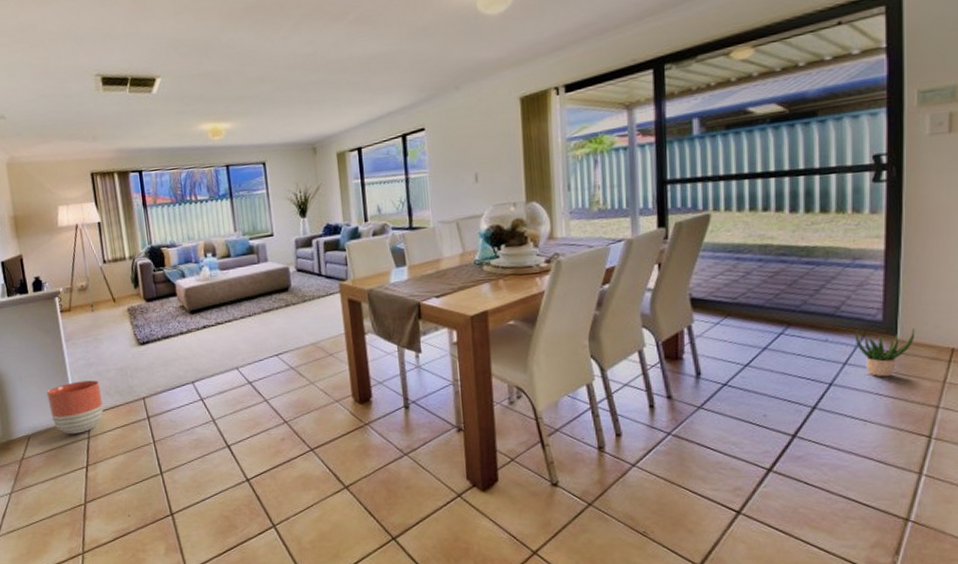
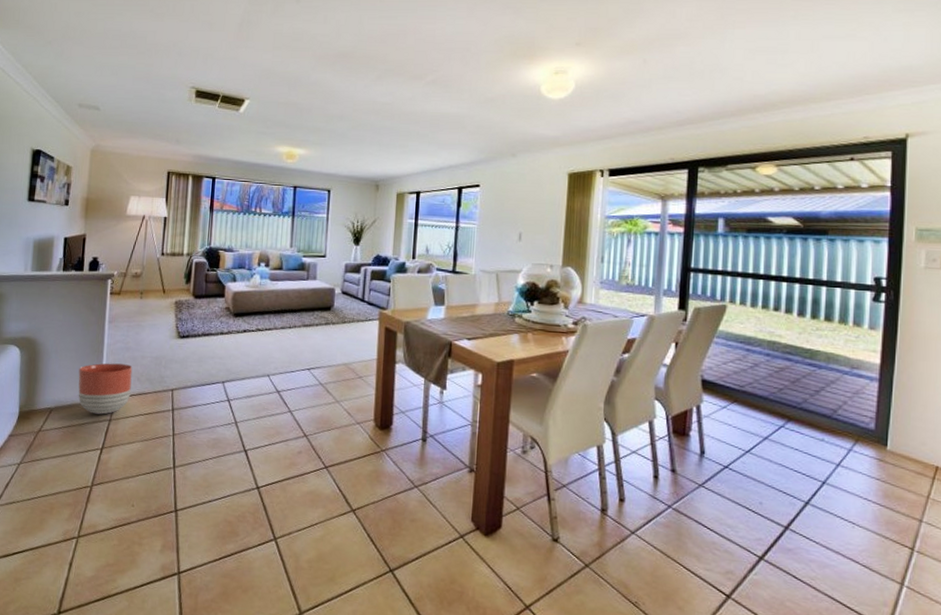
potted plant: present [856,327,915,377] -> none [849,434,904,484]

